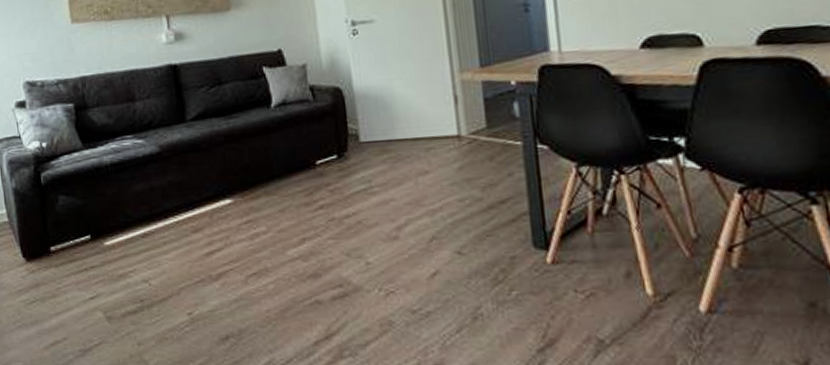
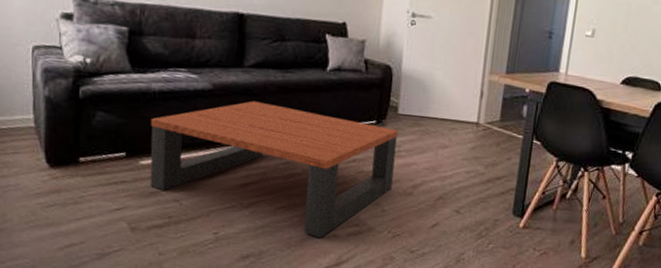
coffee table: none [107,156,372,306] -> present [150,101,398,238]

